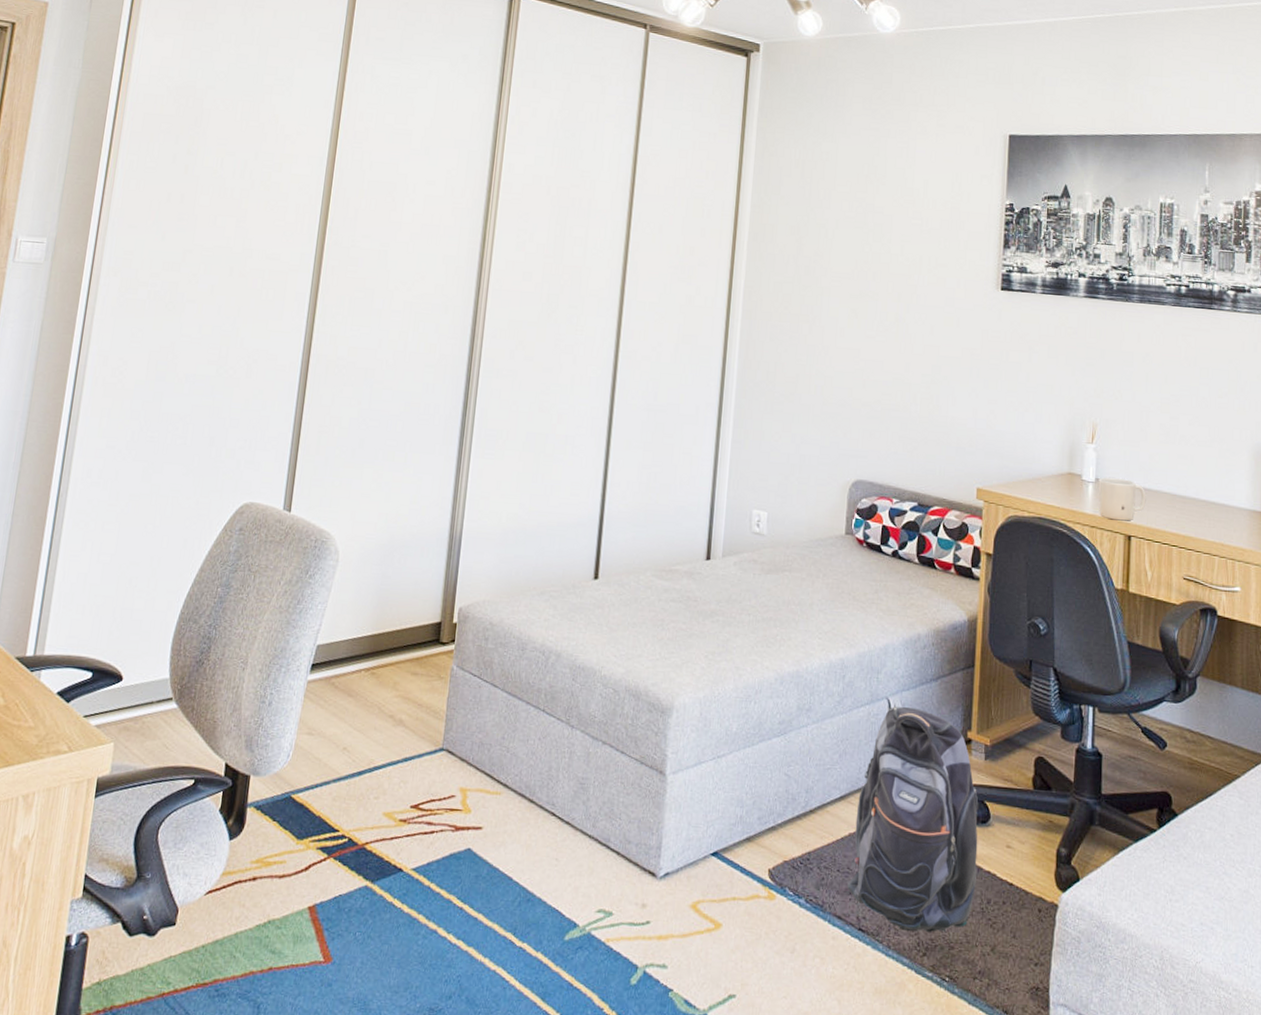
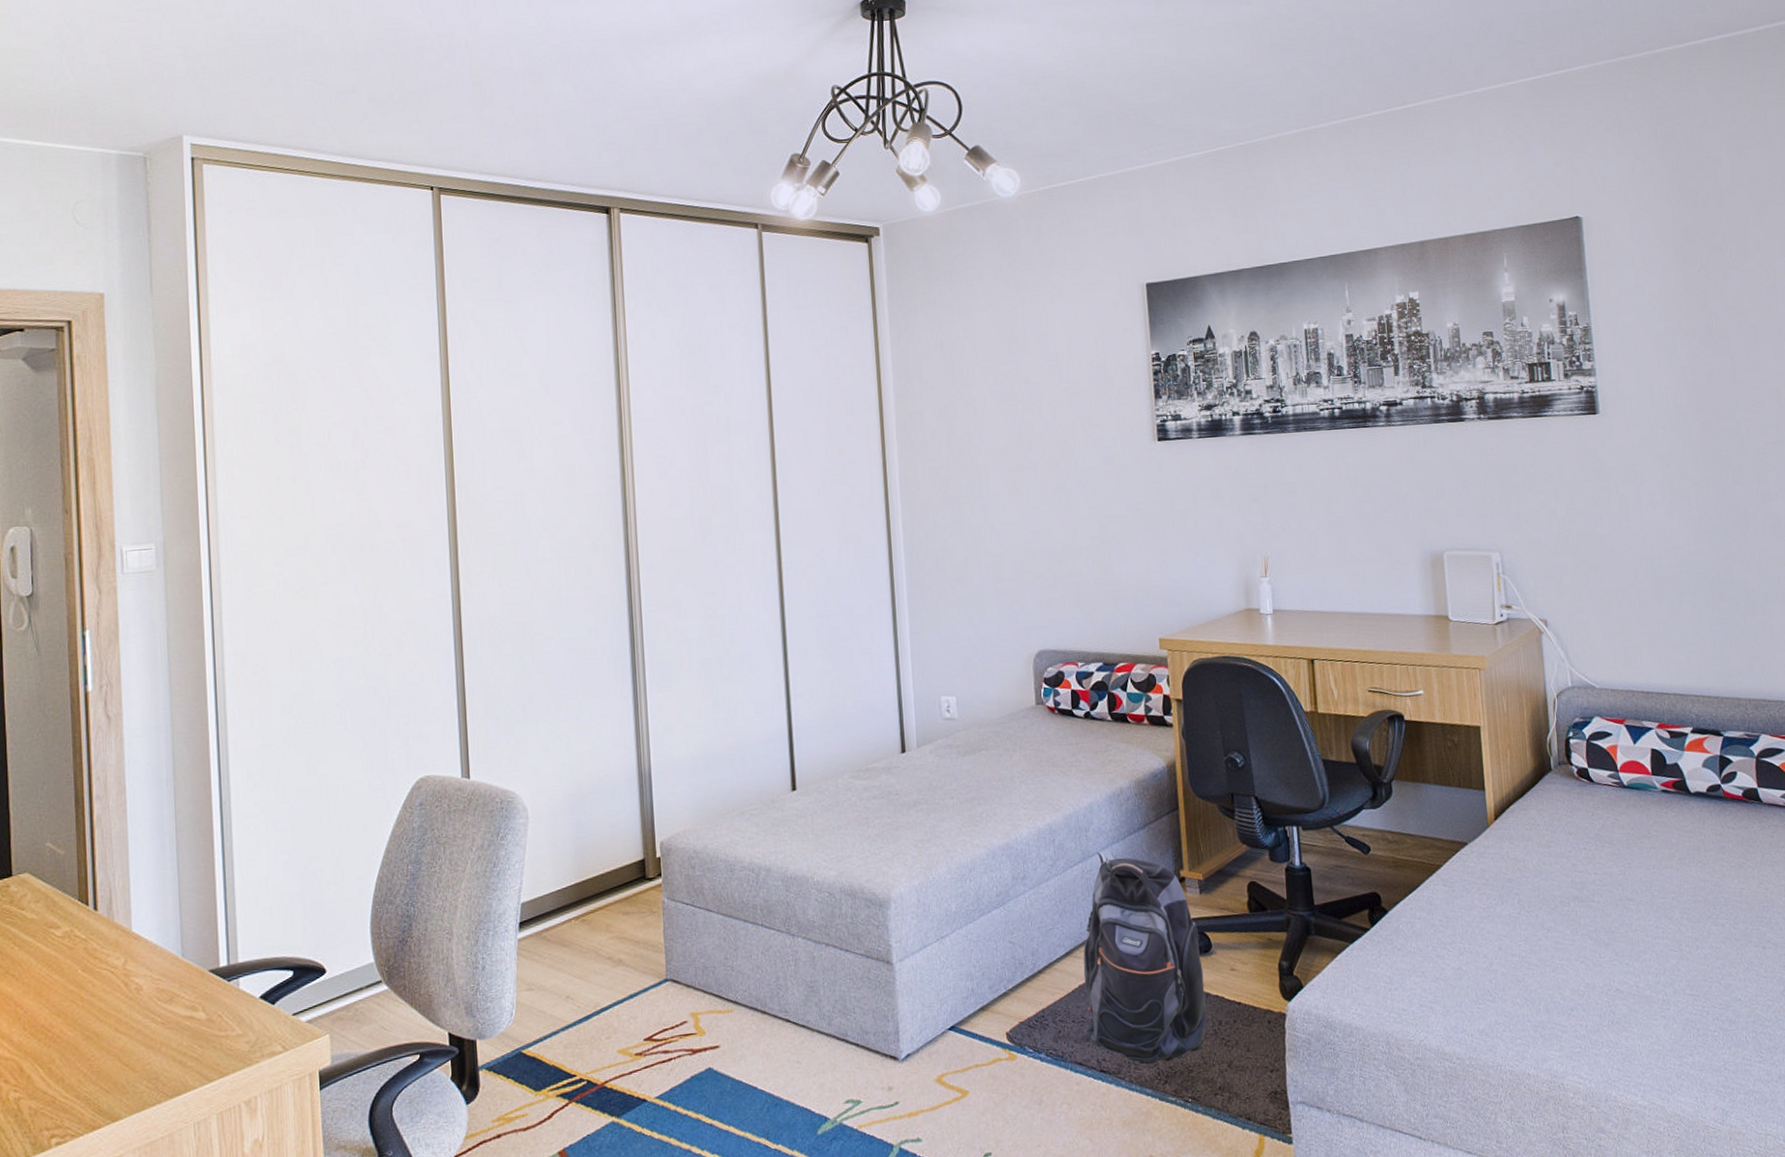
mug: present [1098,477,1146,521] -> none [1276,606,1325,647]

